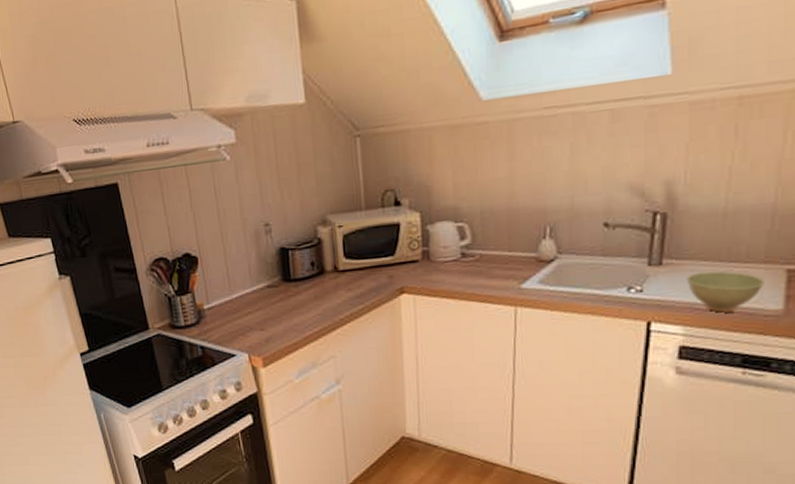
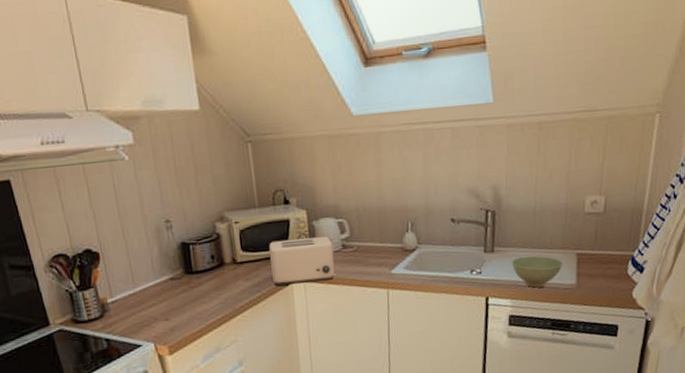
toaster: none [375,243,453,299] -> present [269,236,336,287]

